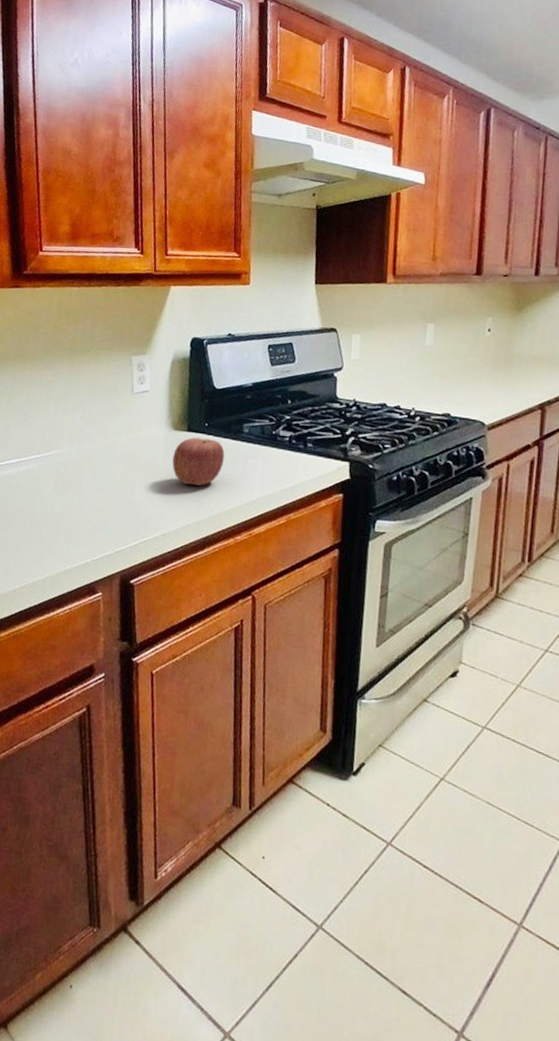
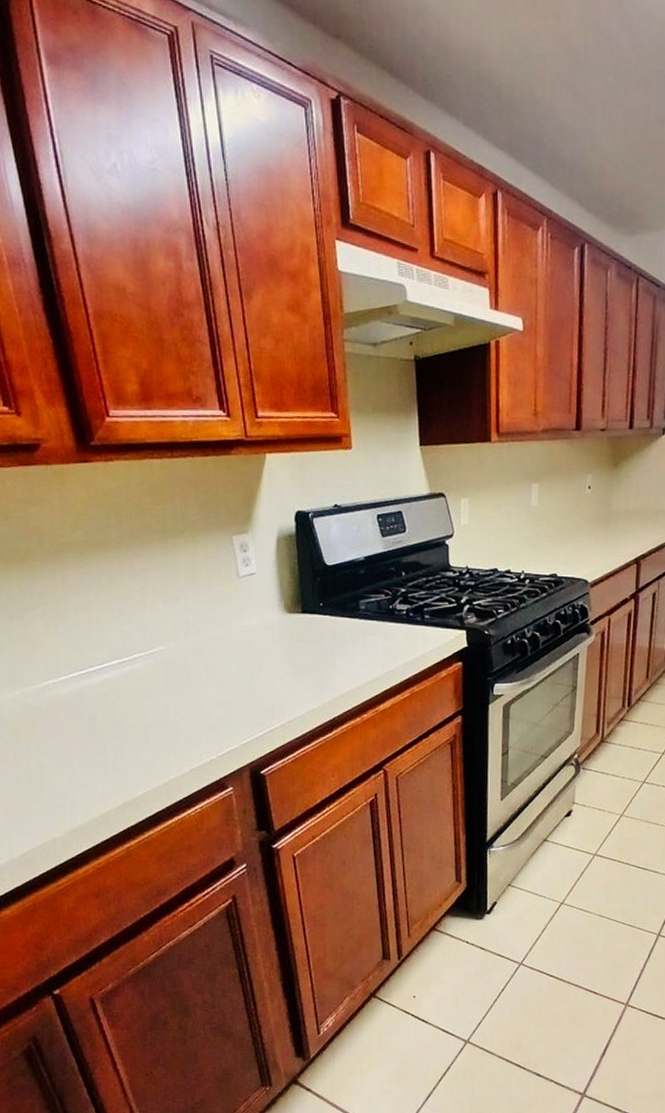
apple: present [172,437,225,486] -> none [290,619,343,668]

